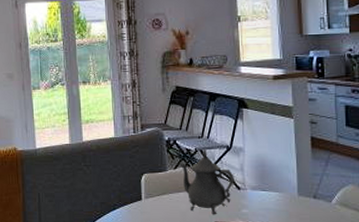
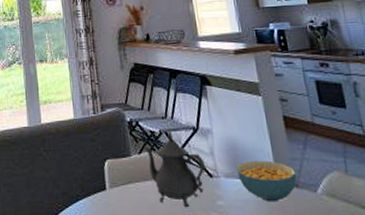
cereal bowl: none [262,175,316,211] -> present [235,160,297,202]

